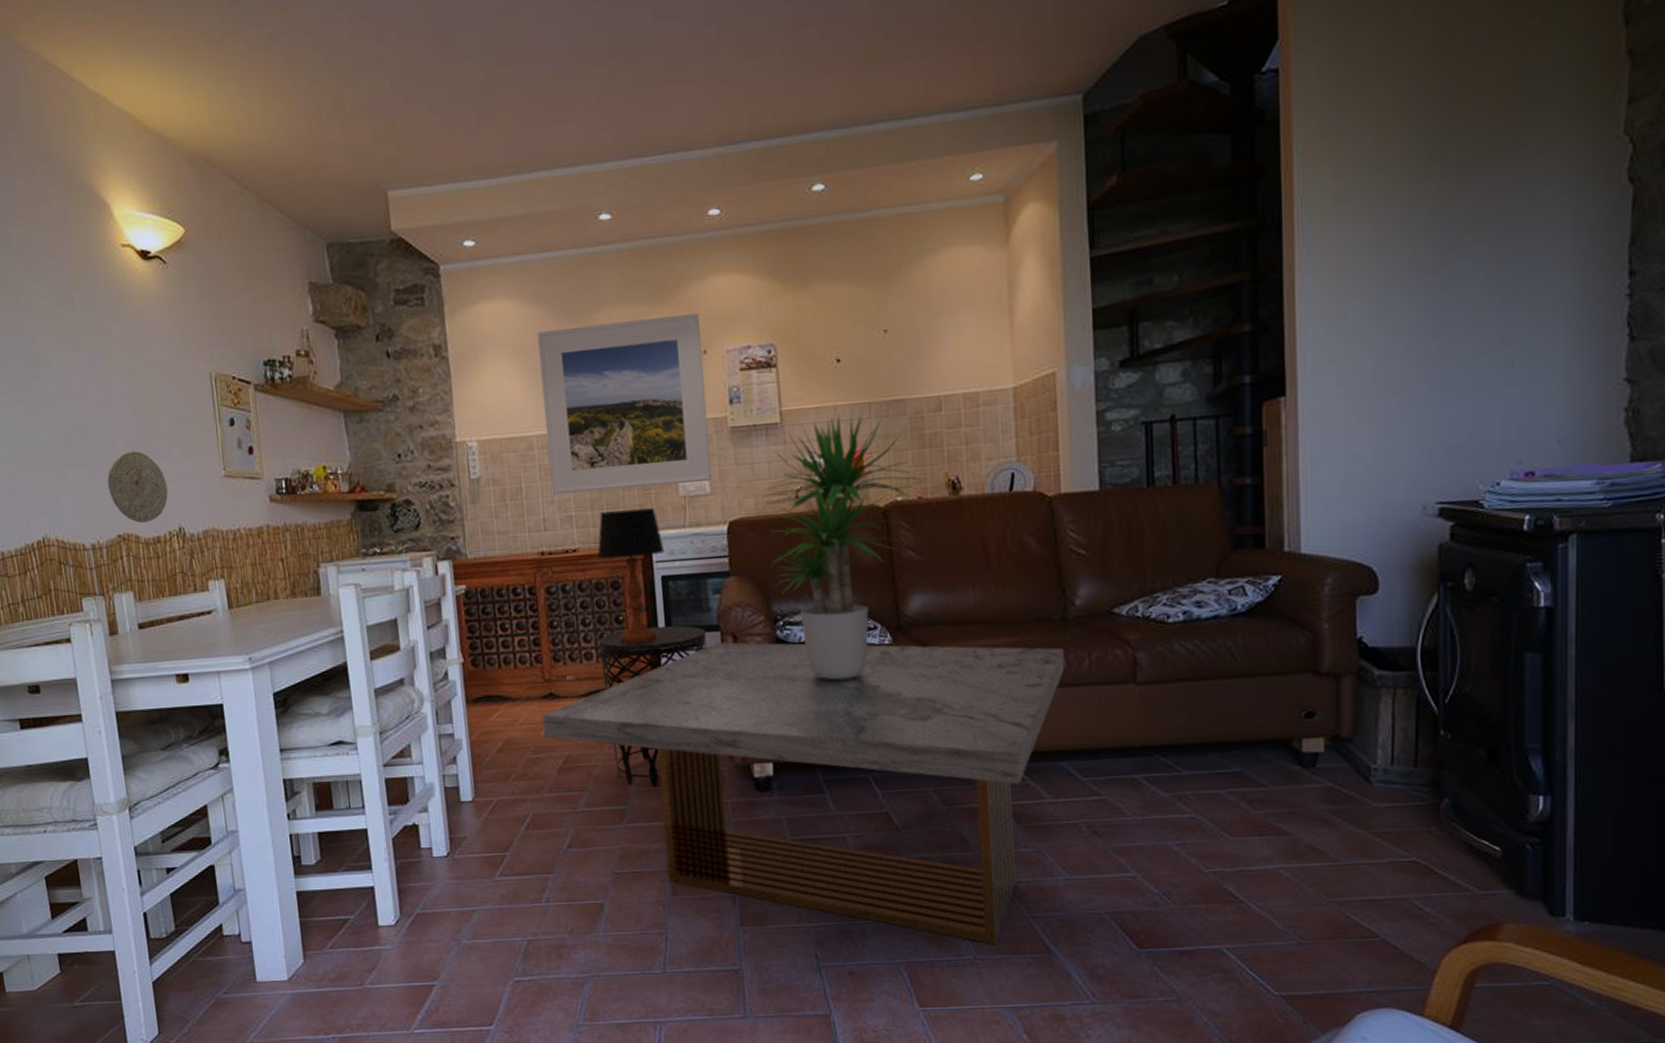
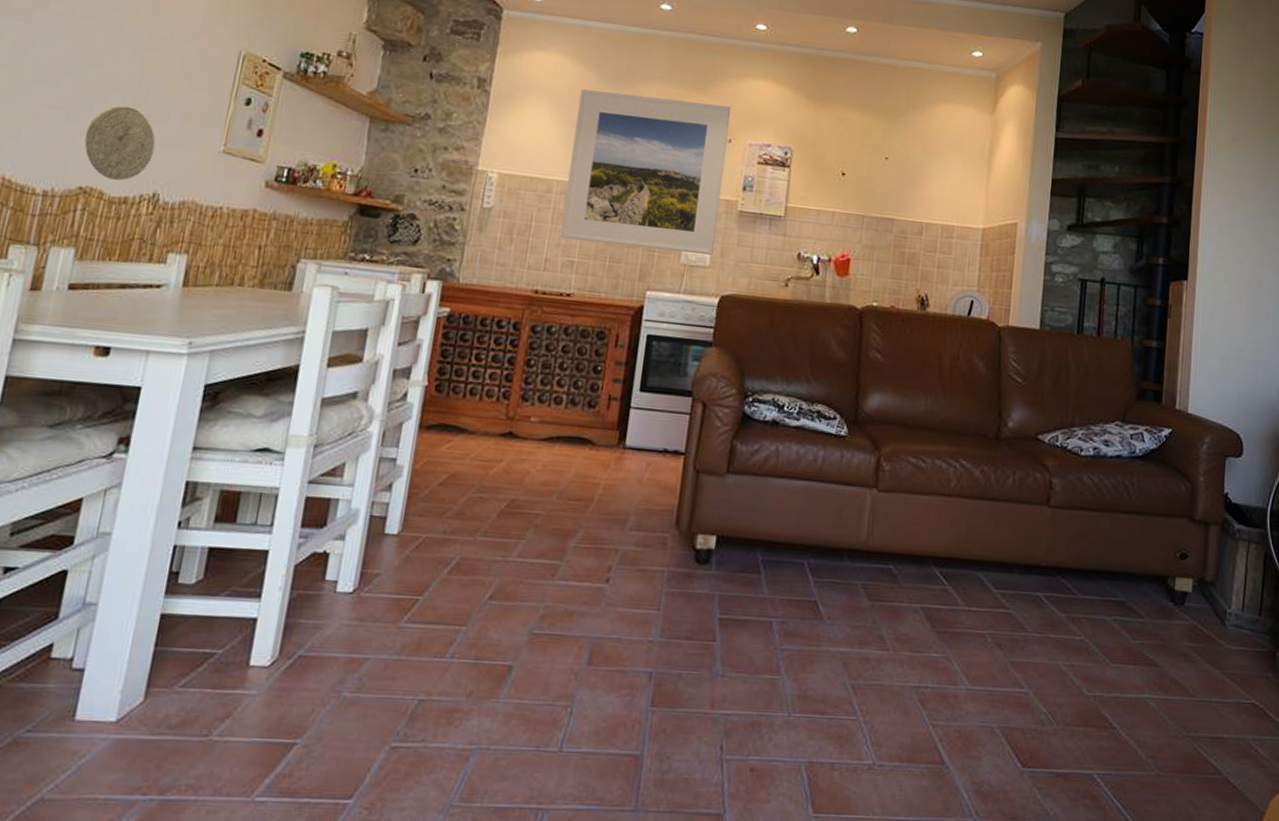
coffee table: present [542,642,1065,945] -> none [492,408,994,751]
table lamp: present [597,508,665,644] -> none [590,264,656,397]
side table: present [598,625,707,788] -> none [559,380,678,546]
potted plant: present [764,412,920,680] -> none [751,219,895,463]

